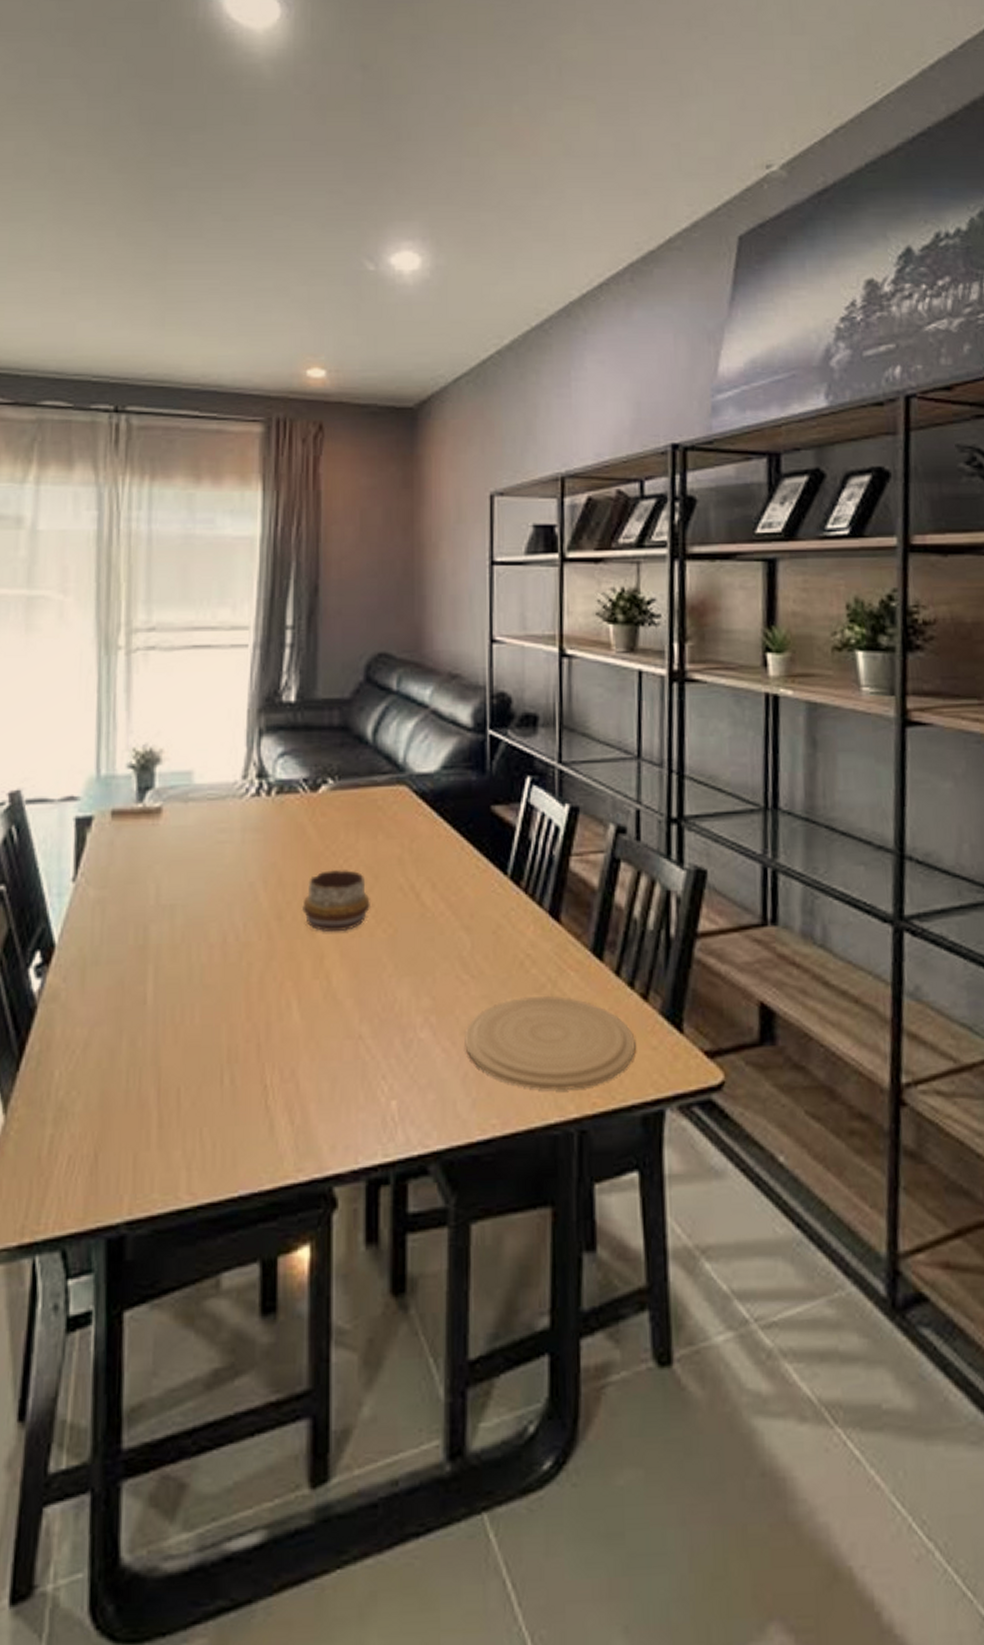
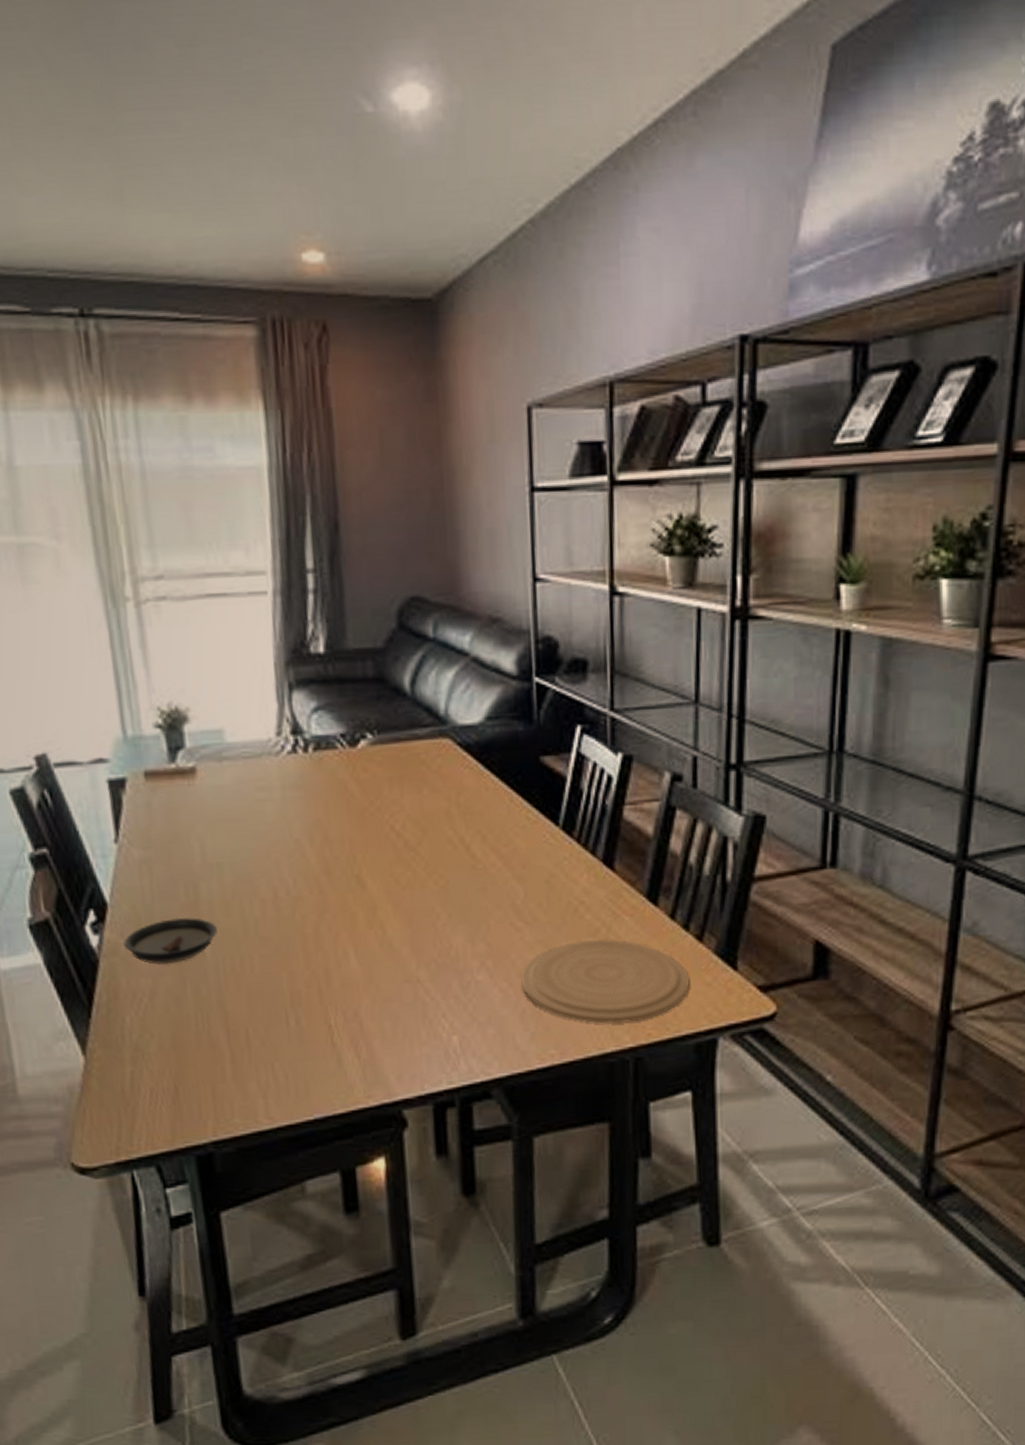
saucer: none [65,961,162,1014] -> present [123,917,217,965]
decorative bowl: present [301,869,372,933] -> none [350,824,421,886]

